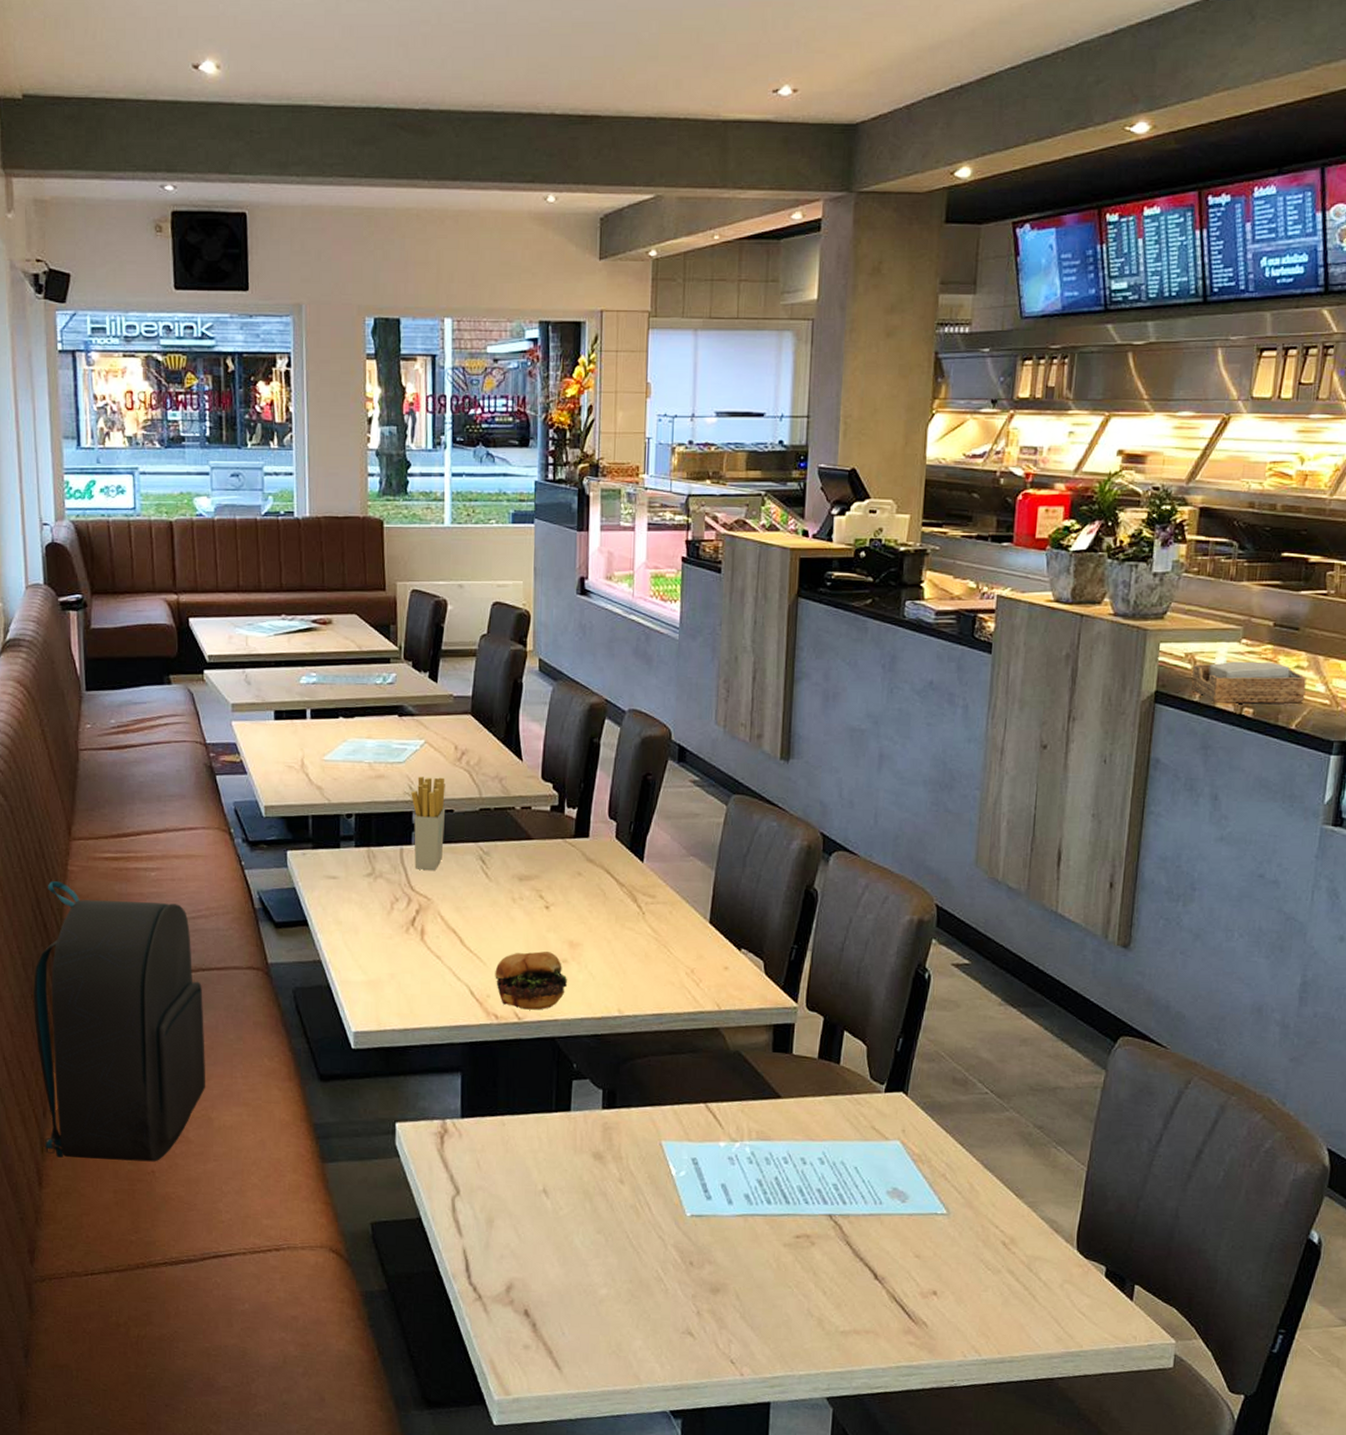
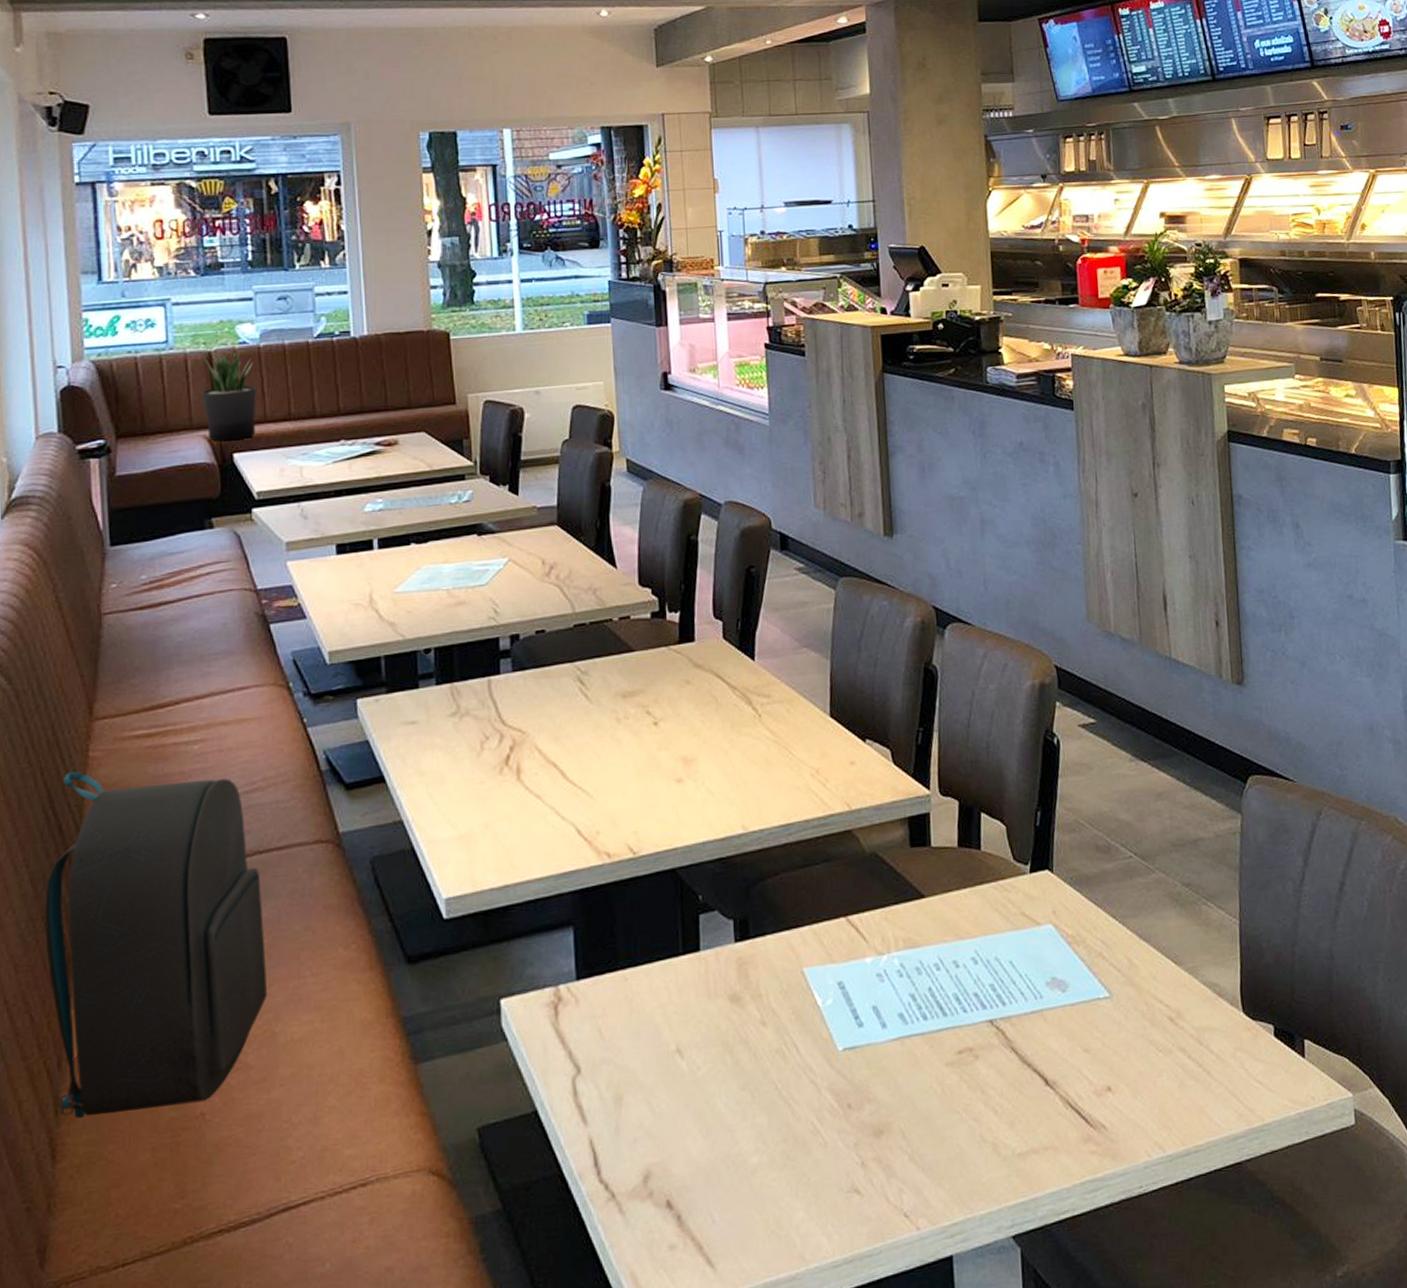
planter: none [163,517,210,606] -> present [201,348,256,442]
french fries: present [411,776,445,870] -> none [496,596,537,701]
hamburger: present [495,950,568,1010] -> none [603,771,685,842]
napkin holder: present [1191,661,1307,704] -> none [1256,393,1358,437]

